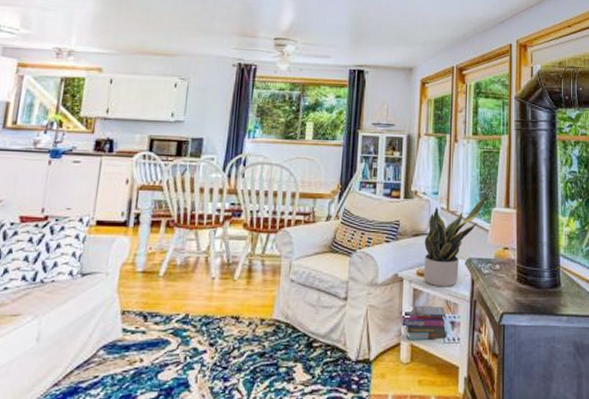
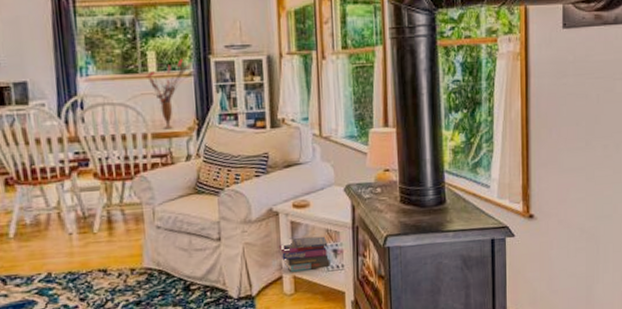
bouquet: none [302,130,343,191] -> present [146,58,193,129]
potted plant: present [423,195,487,287] -> none [298,115,363,217]

